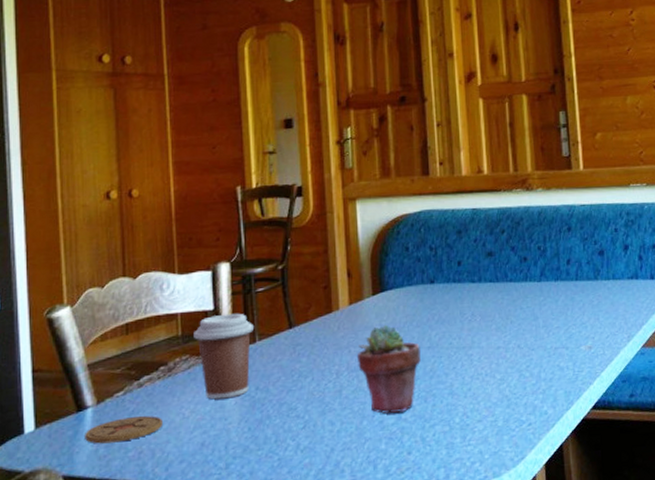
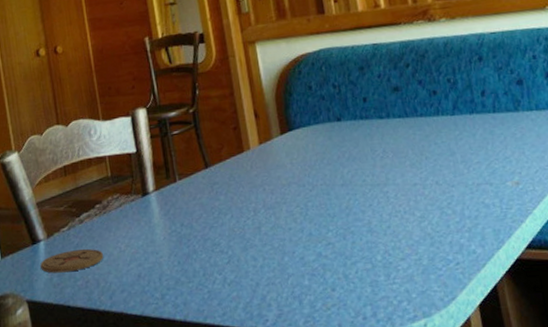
coffee cup: present [194,313,255,400] -> none [121,155,175,235]
potted succulent: present [358,324,421,414] -> none [272,163,336,250]

